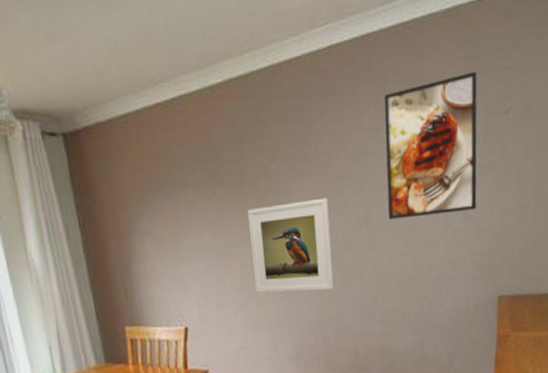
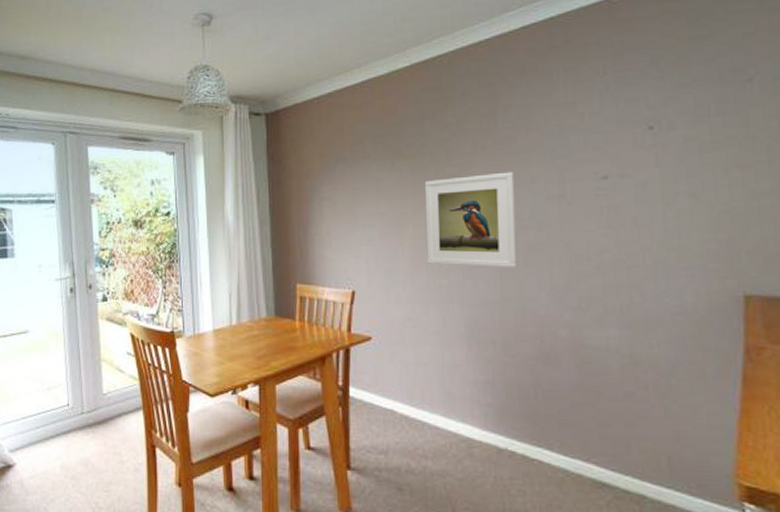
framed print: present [384,71,477,220] -> none [583,39,708,197]

